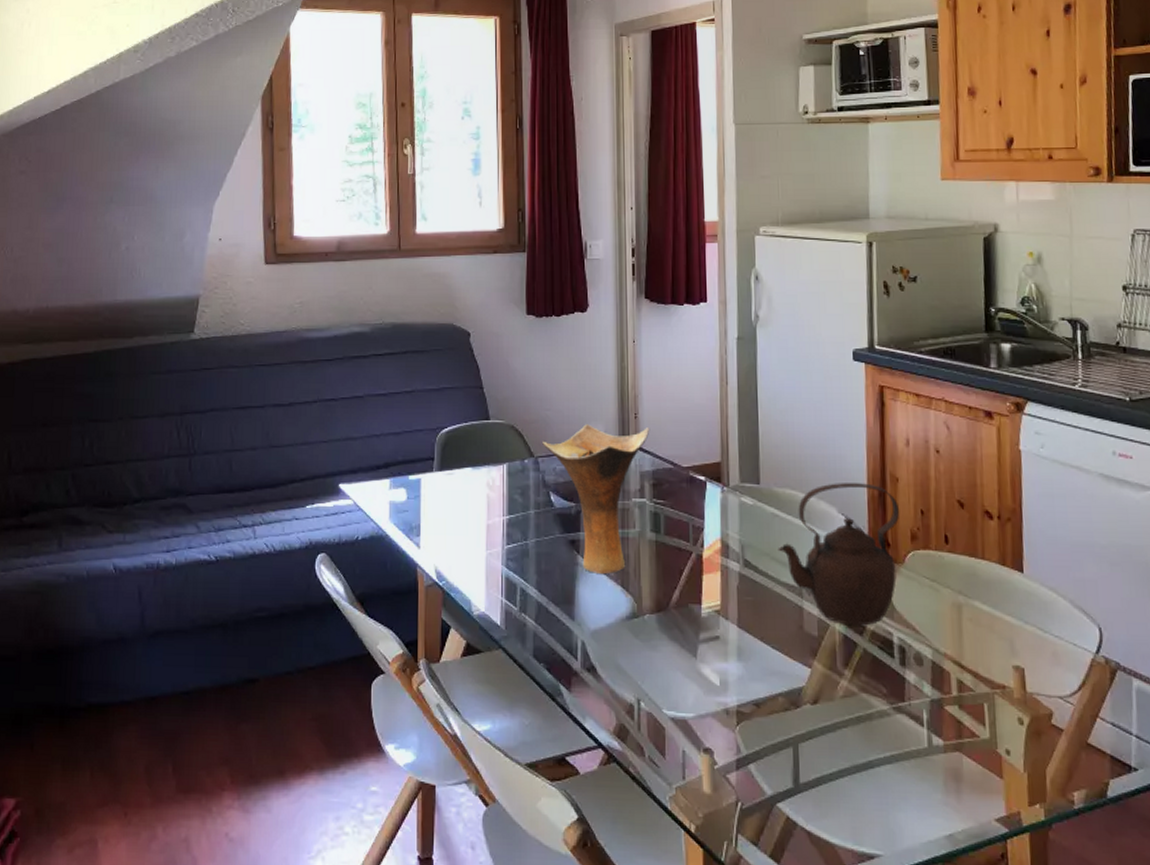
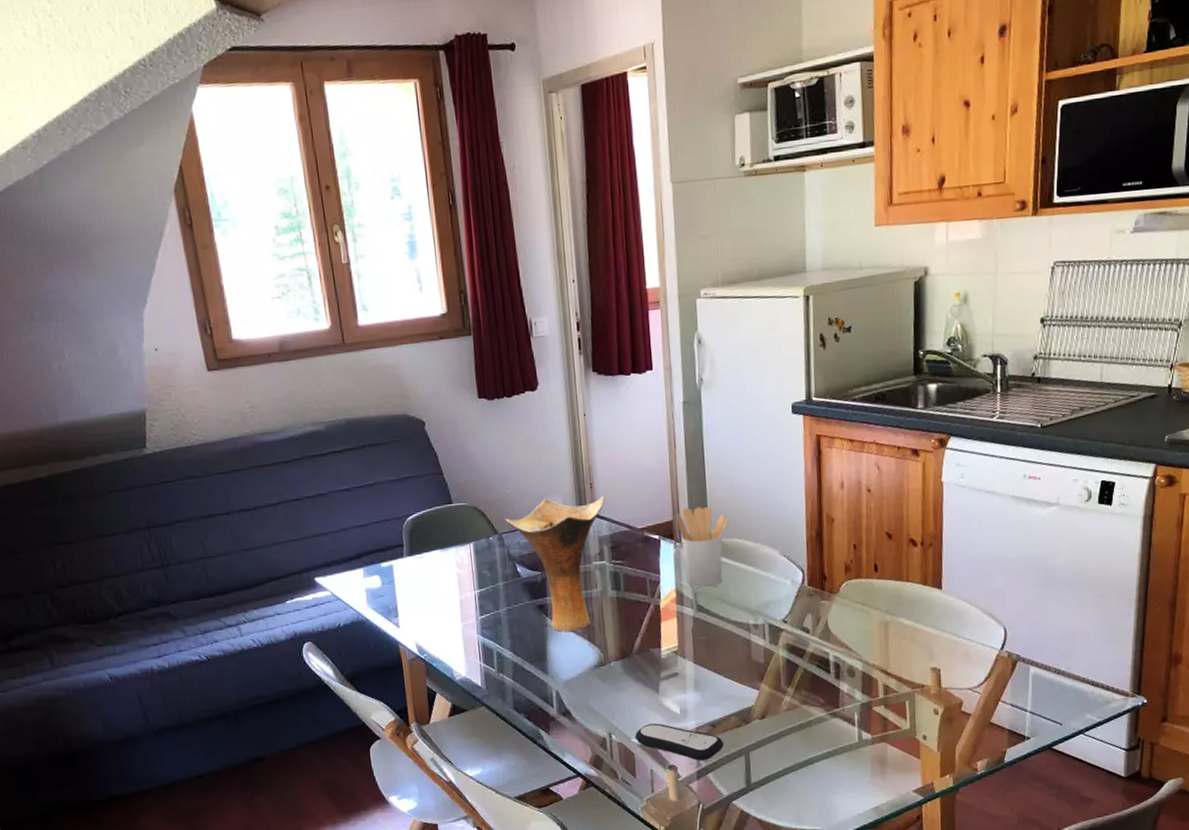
remote control: none [666,693,768,747] -> present [634,723,724,761]
utensil holder: none [724,450,782,542] -> present [676,506,729,589]
teapot: present [778,483,900,626] -> none [727,526,836,651]

